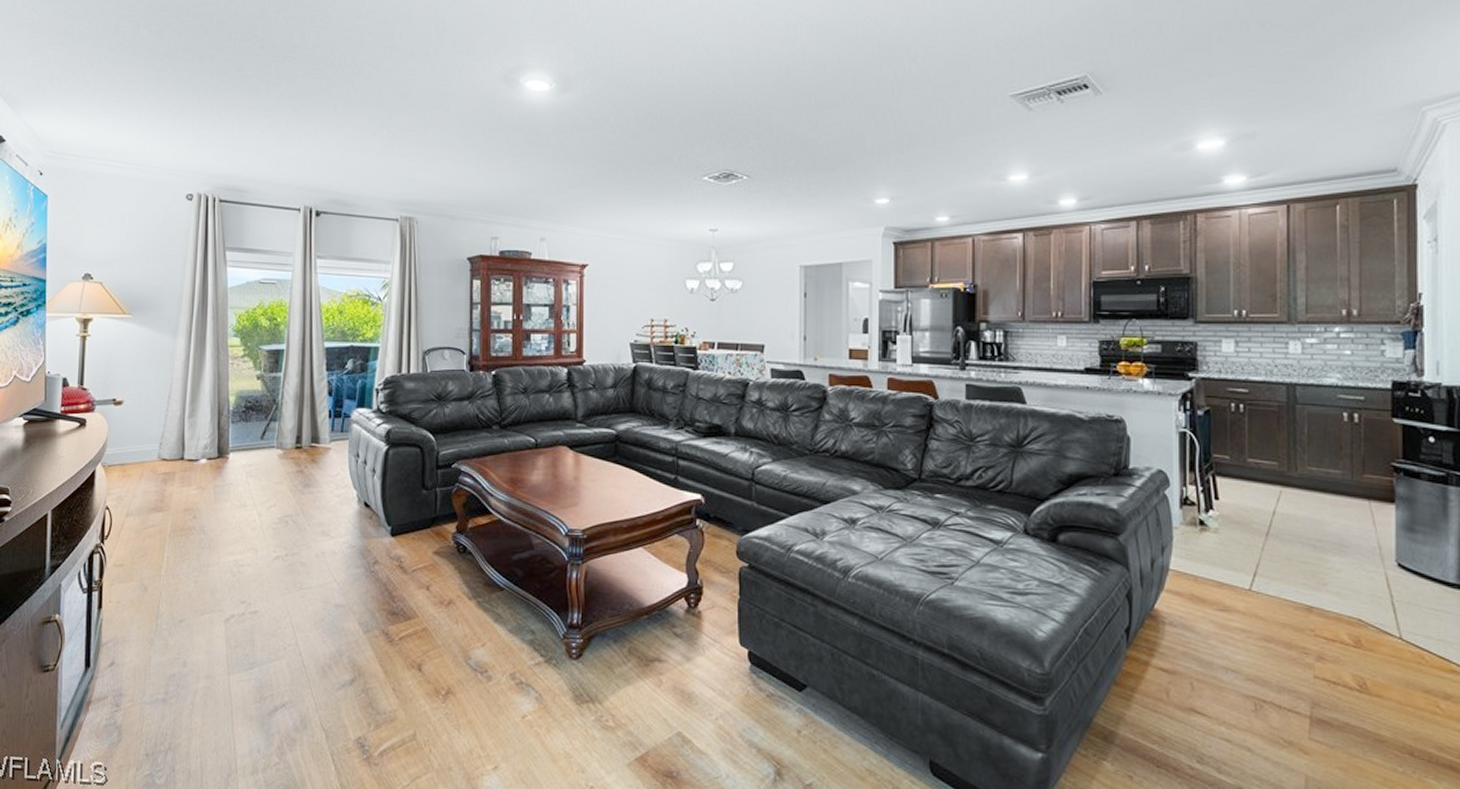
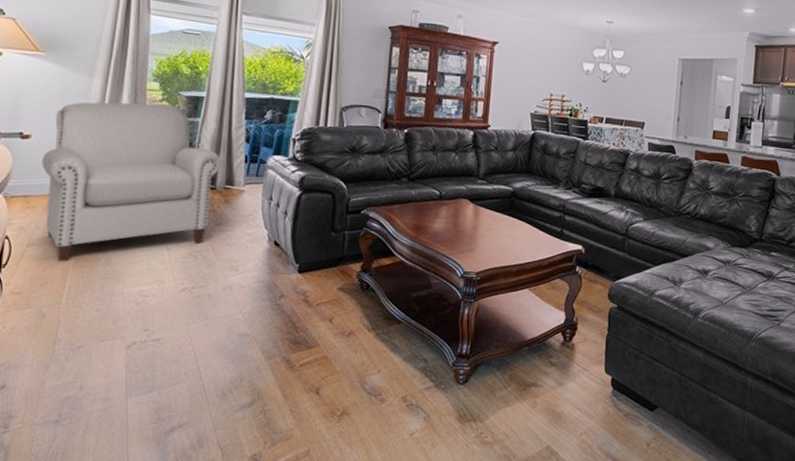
chair: none [135,361,307,532] -> present [41,102,223,262]

